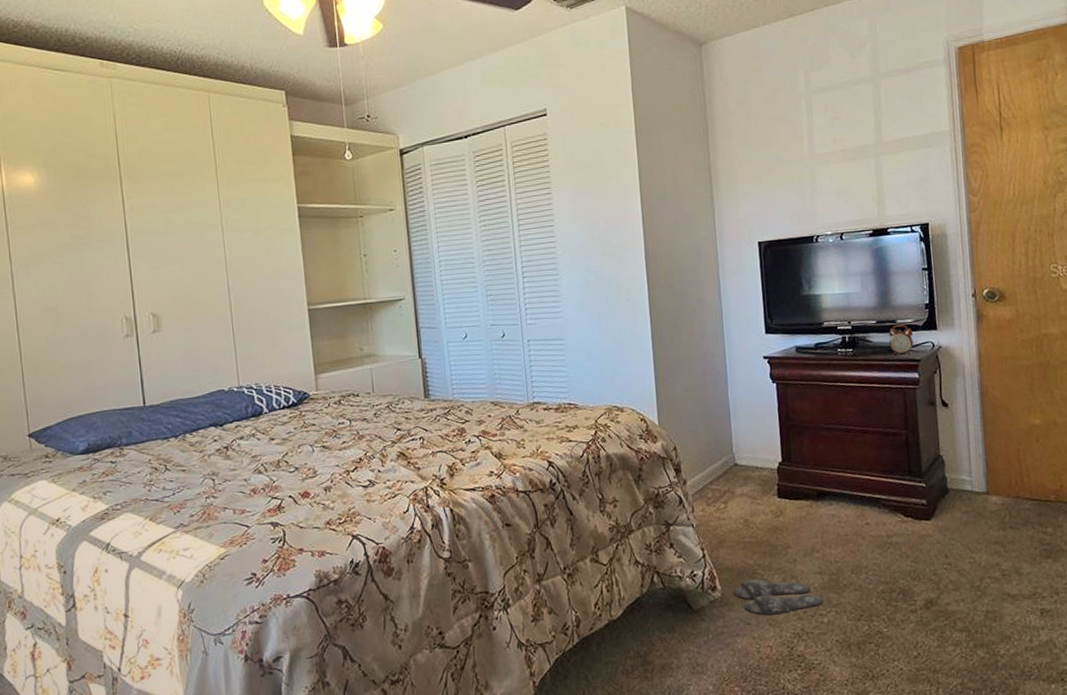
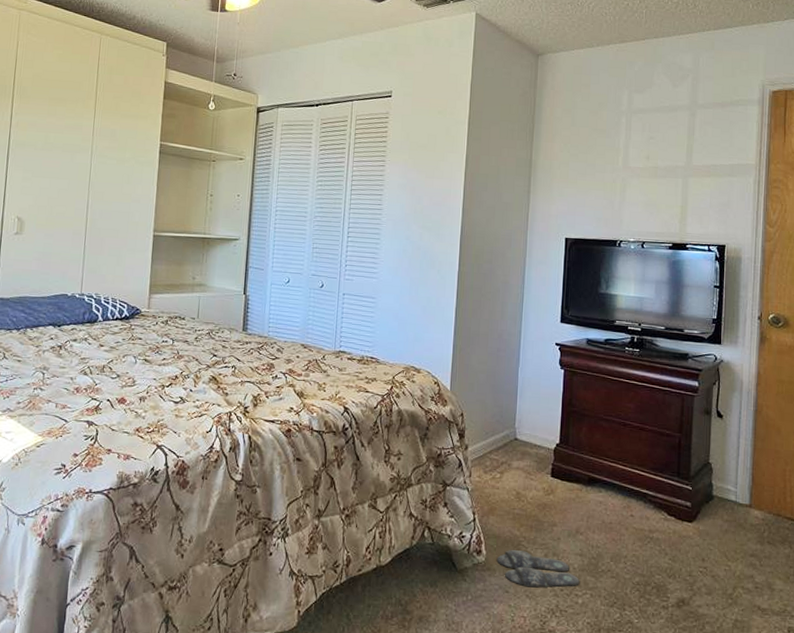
alarm clock: present [888,325,914,355] -> none [674,334,699,364]

